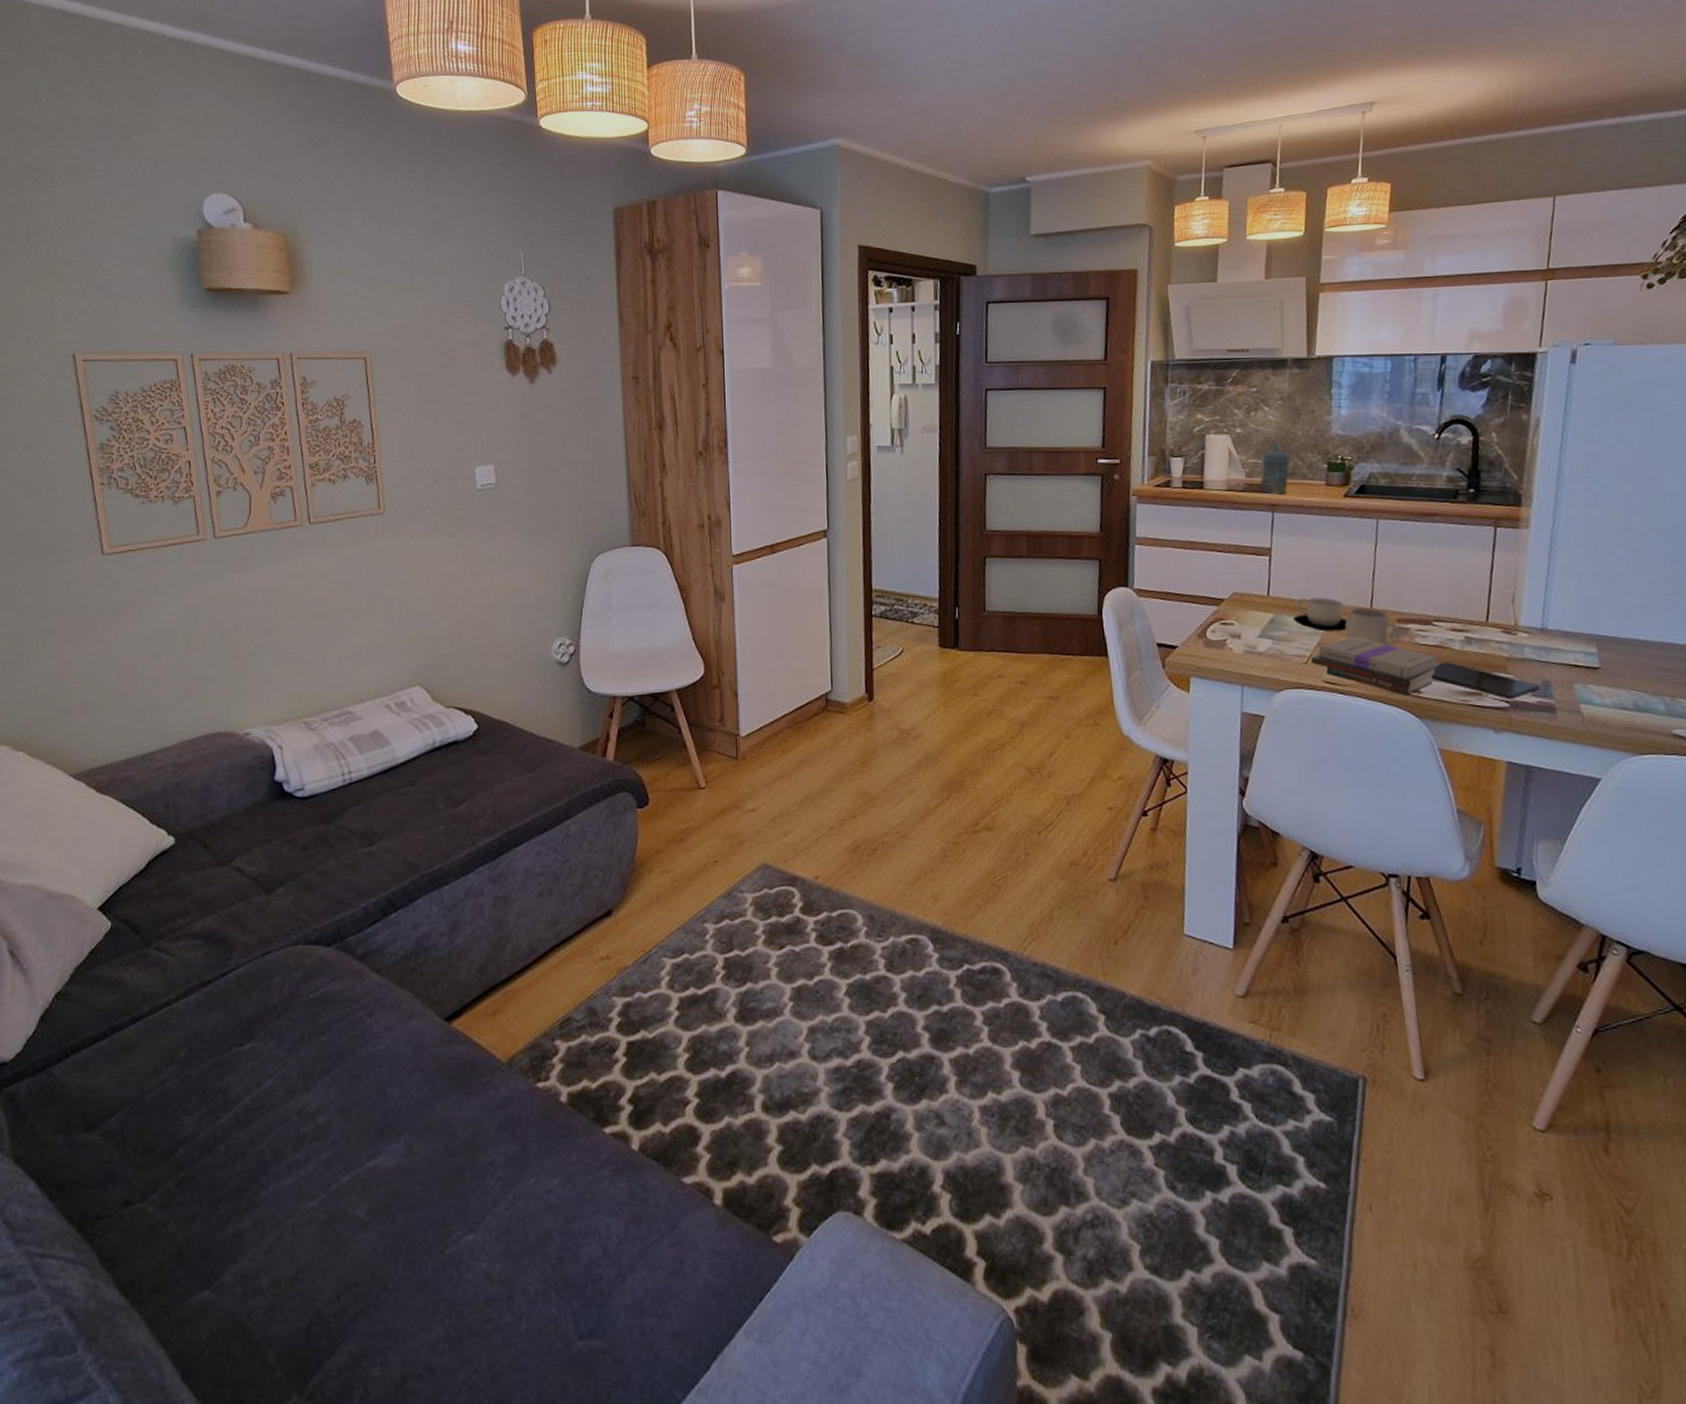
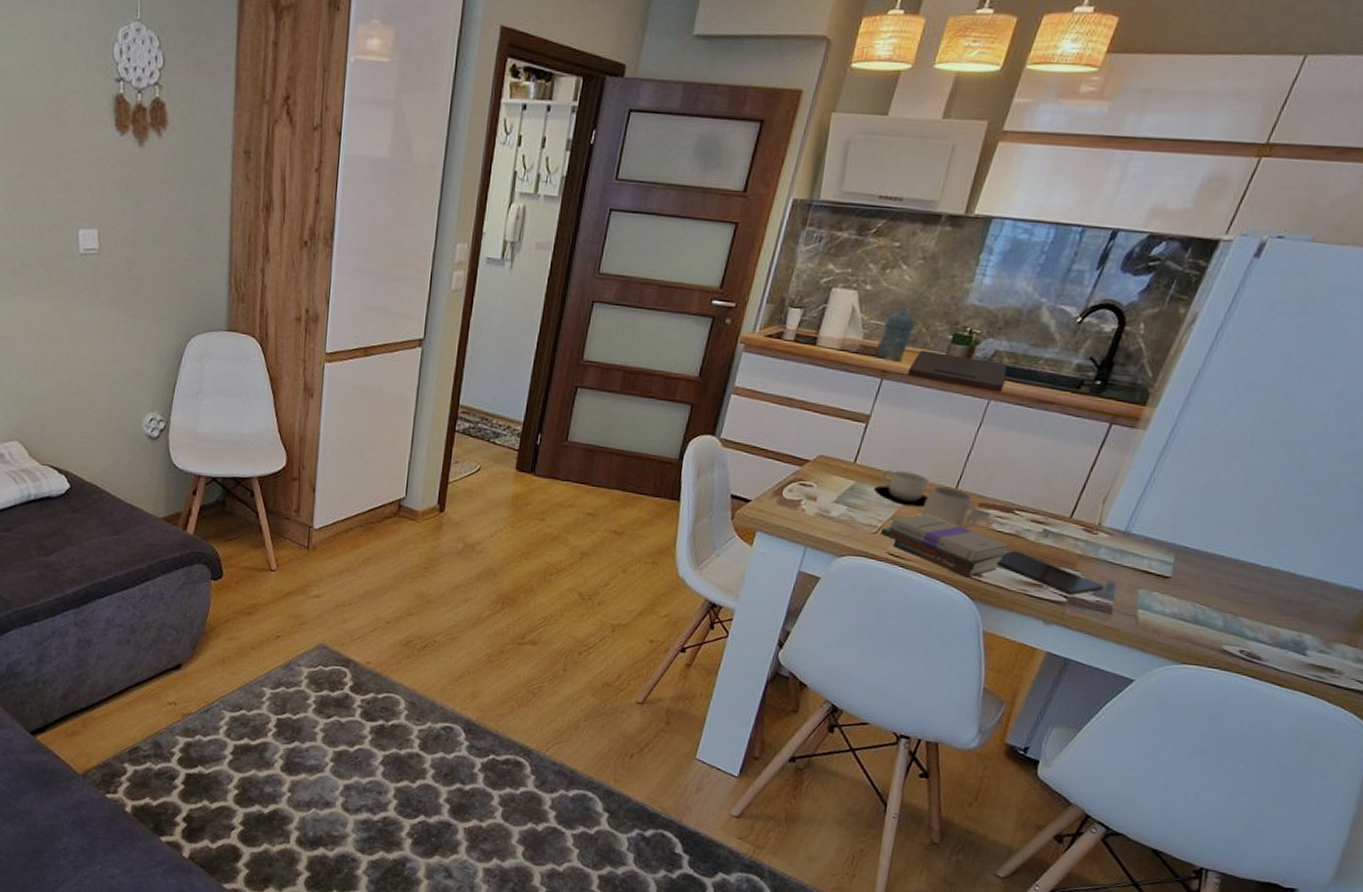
cutting board: none [1295,480,1387,511] -> present [908,350,1007,392]

